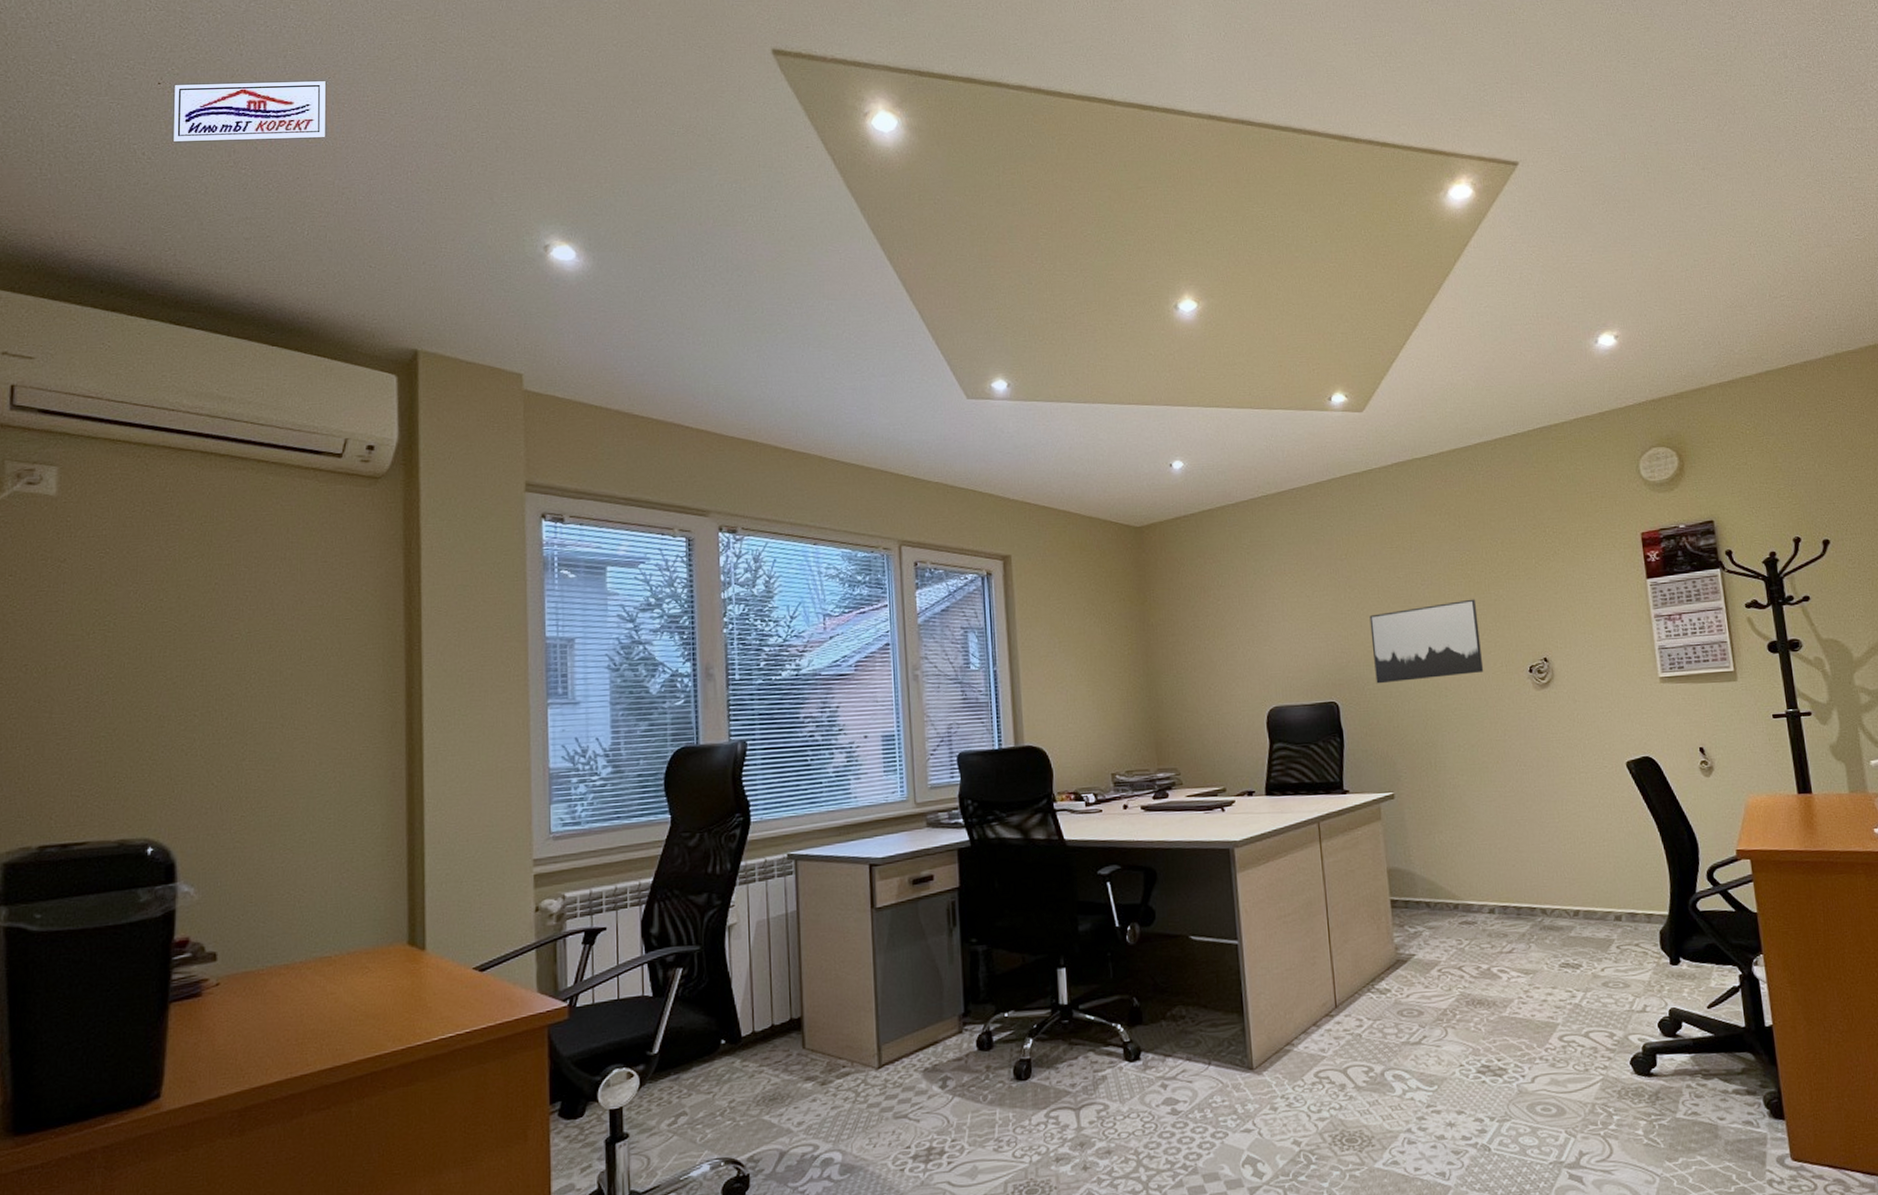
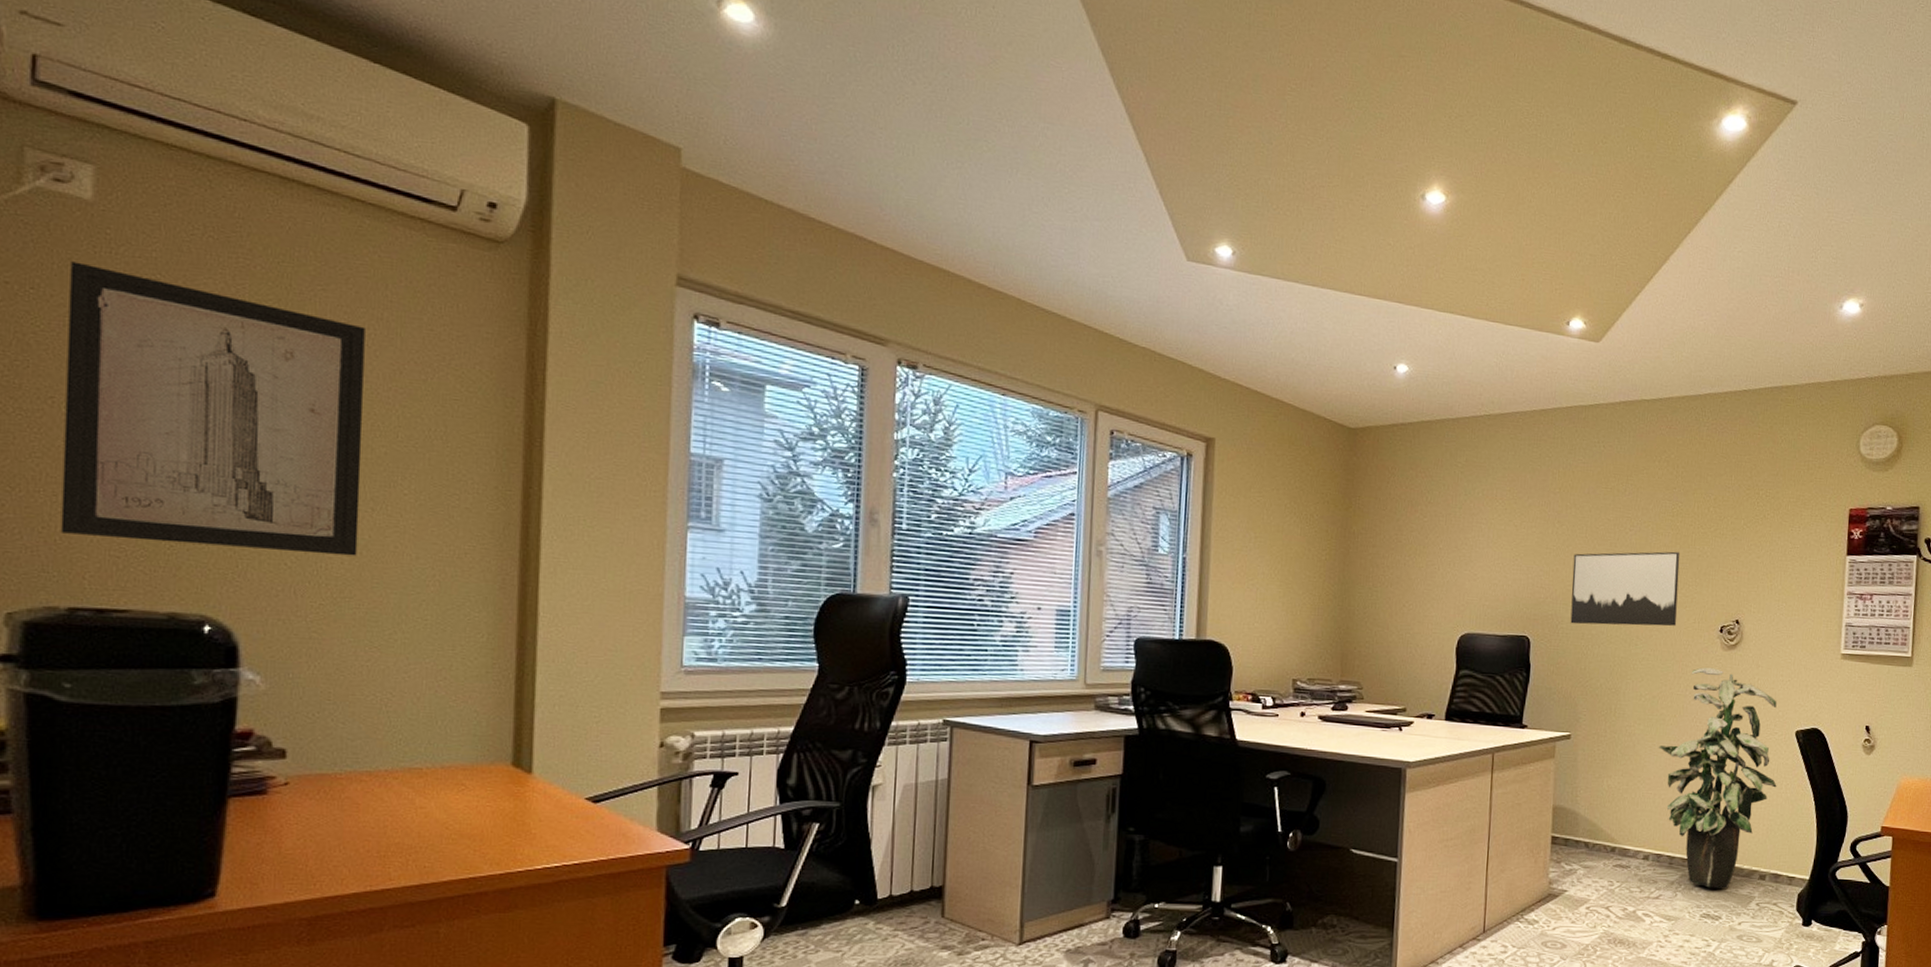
wall art: none [32,548,272,781] -> present [60,261,365,556]
indoor plant: none [1485,709,1617,936] -> present [1658,667,1777,889]

